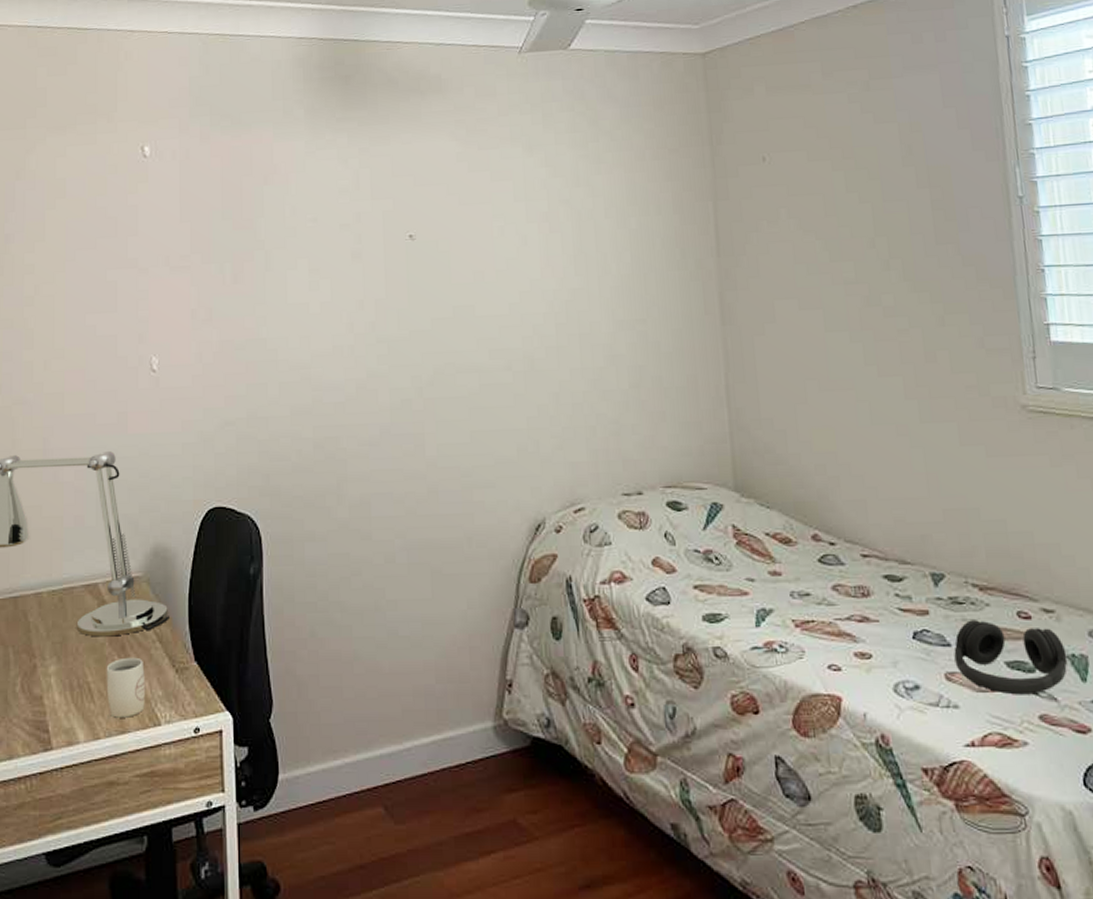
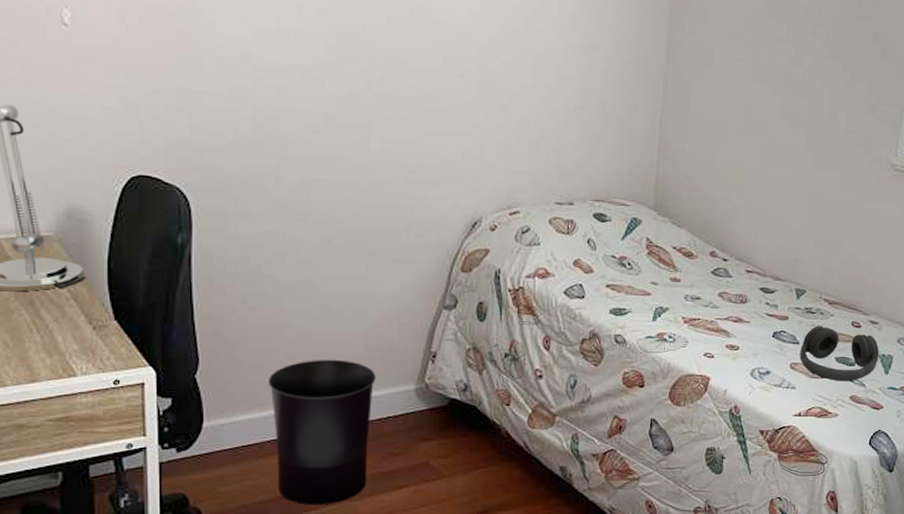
mug: present [106,657,146,718] -> none [12,312,59,368]
waste bin: none [341,694,450,877] -> present [269,359,376,505]

